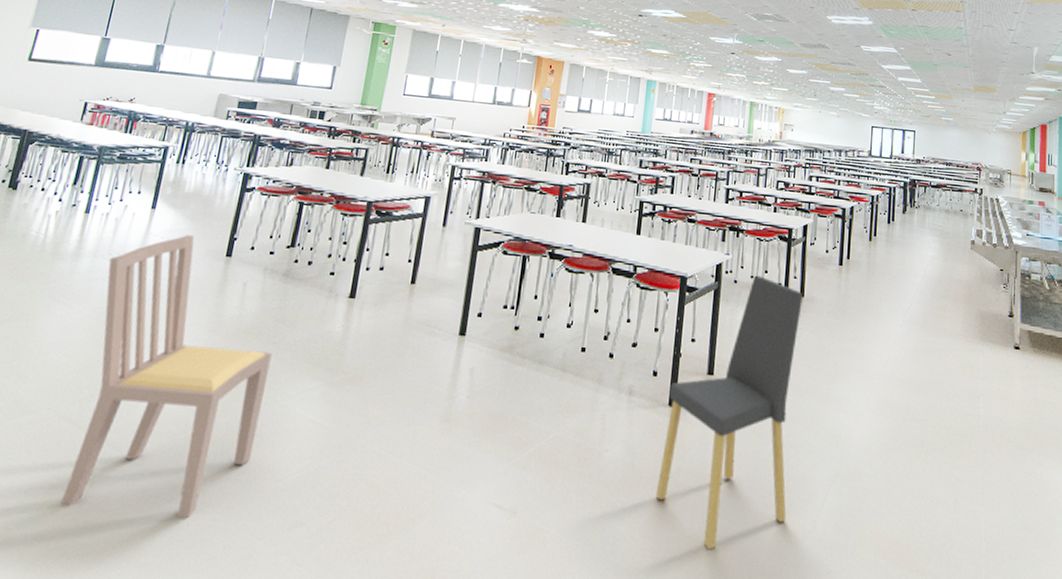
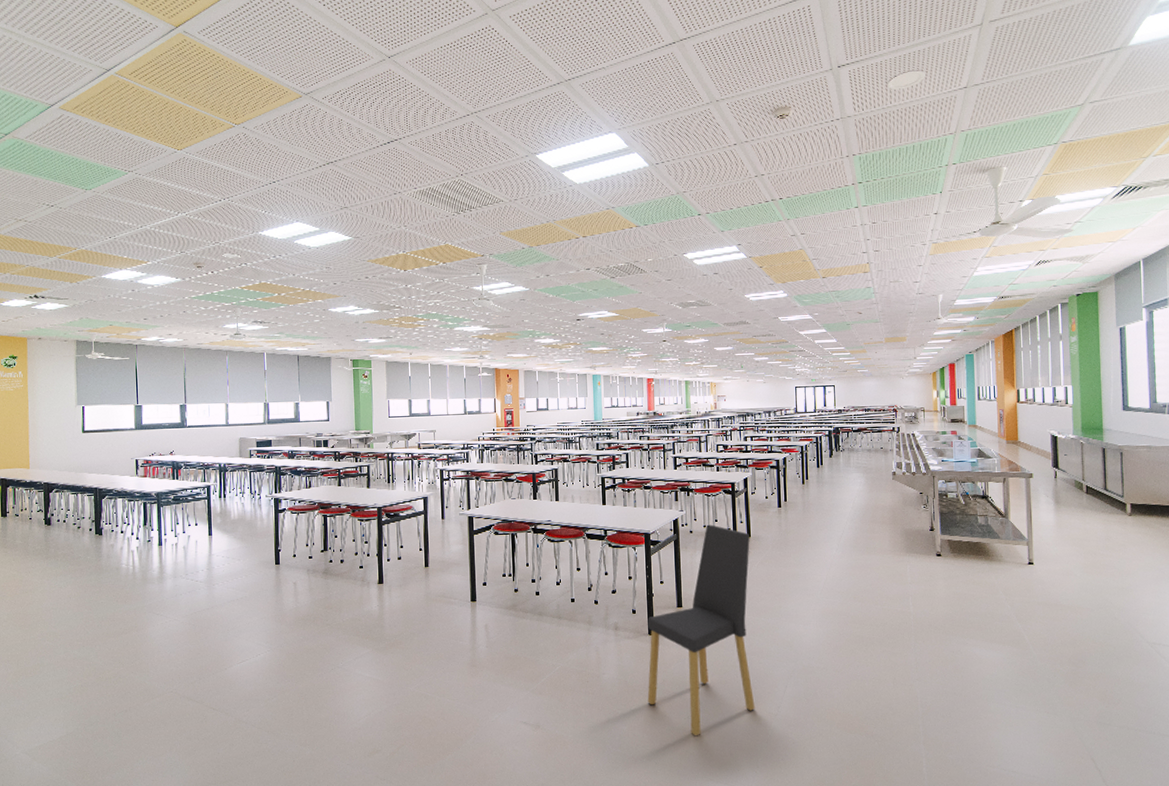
dining chair: present [60,235,273,518] -> none [187,552,330,757]

